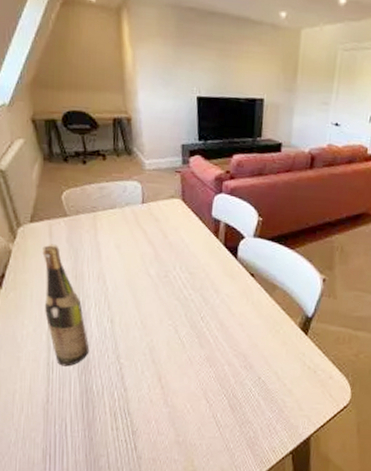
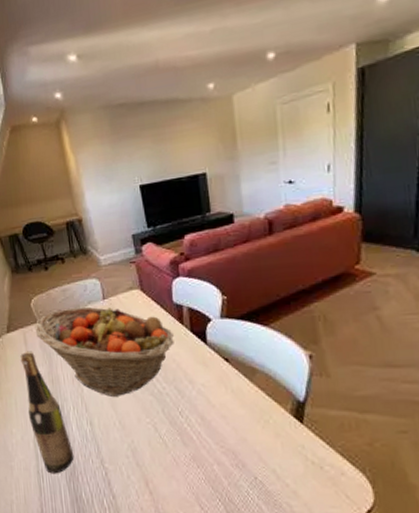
fruit basket: none [63,206,207,298] -> present [35,306,174,397]

